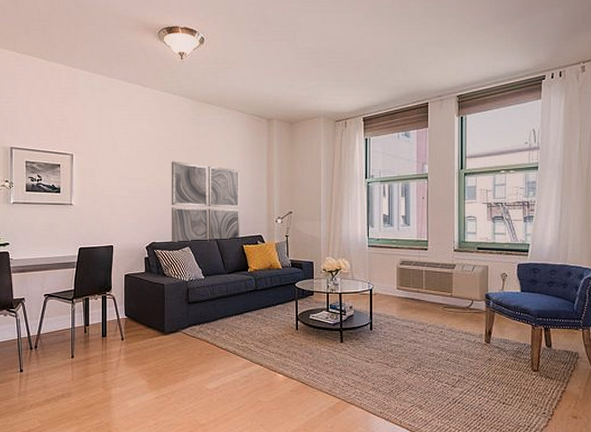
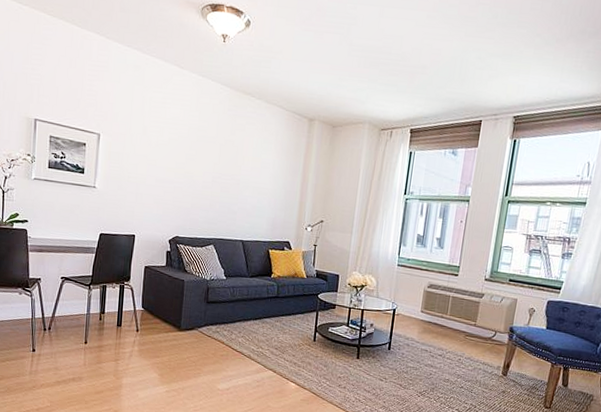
wall art: present [171,161,239,242] -> none [195,153,273,243]

